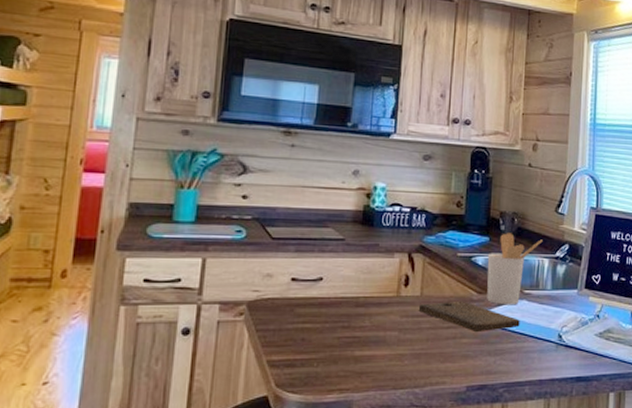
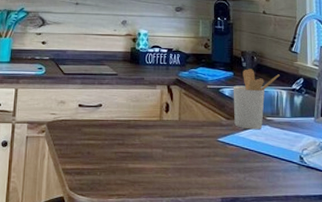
cutting board: present [418,300,520,333] -> none [178,125,265,152]

